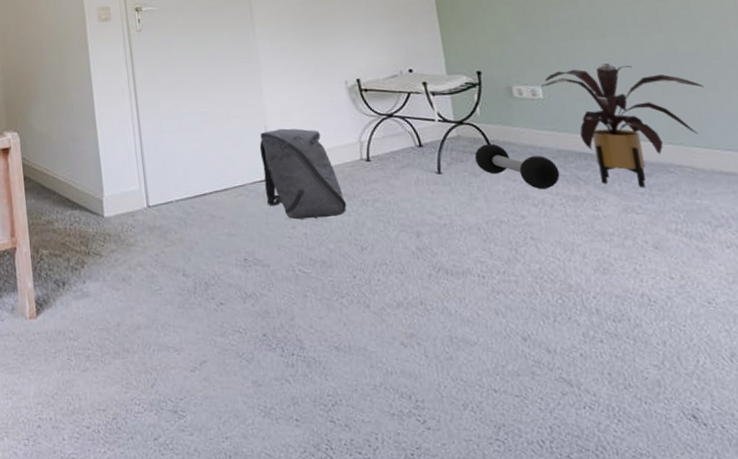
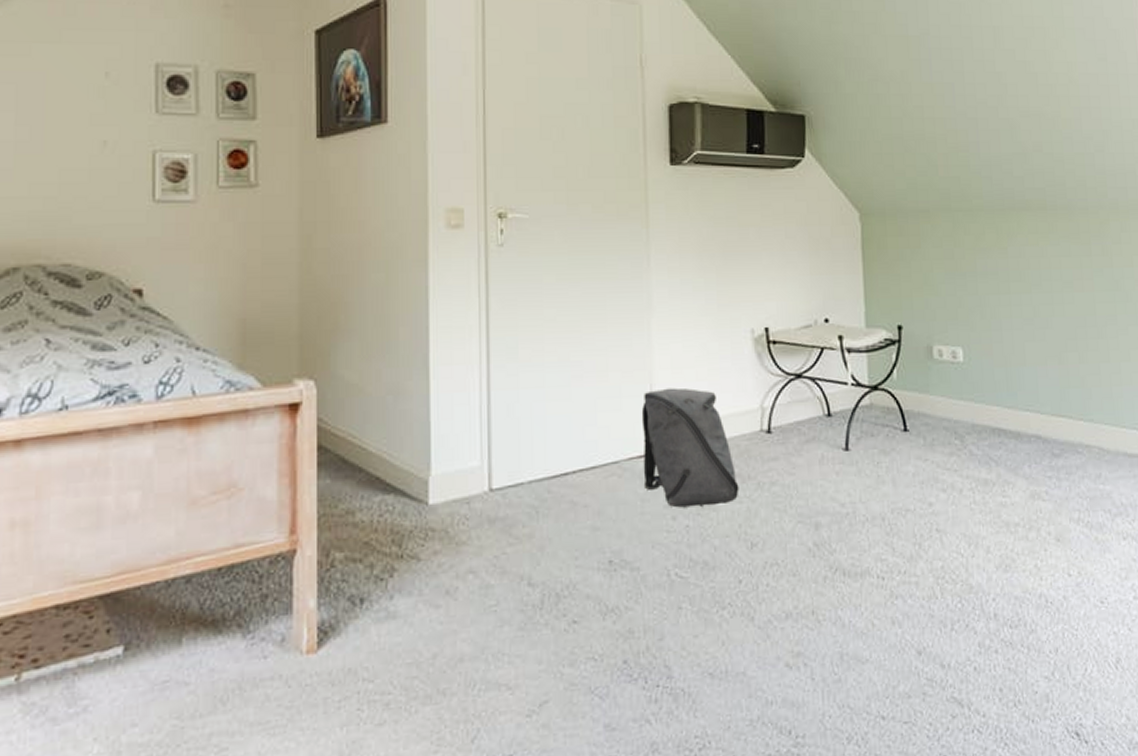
dumbbell: present [474,143,560,190] -> none [886,414,972,472]
house plant: present [541,63,704,187] -> none [963,324,1118,470]

